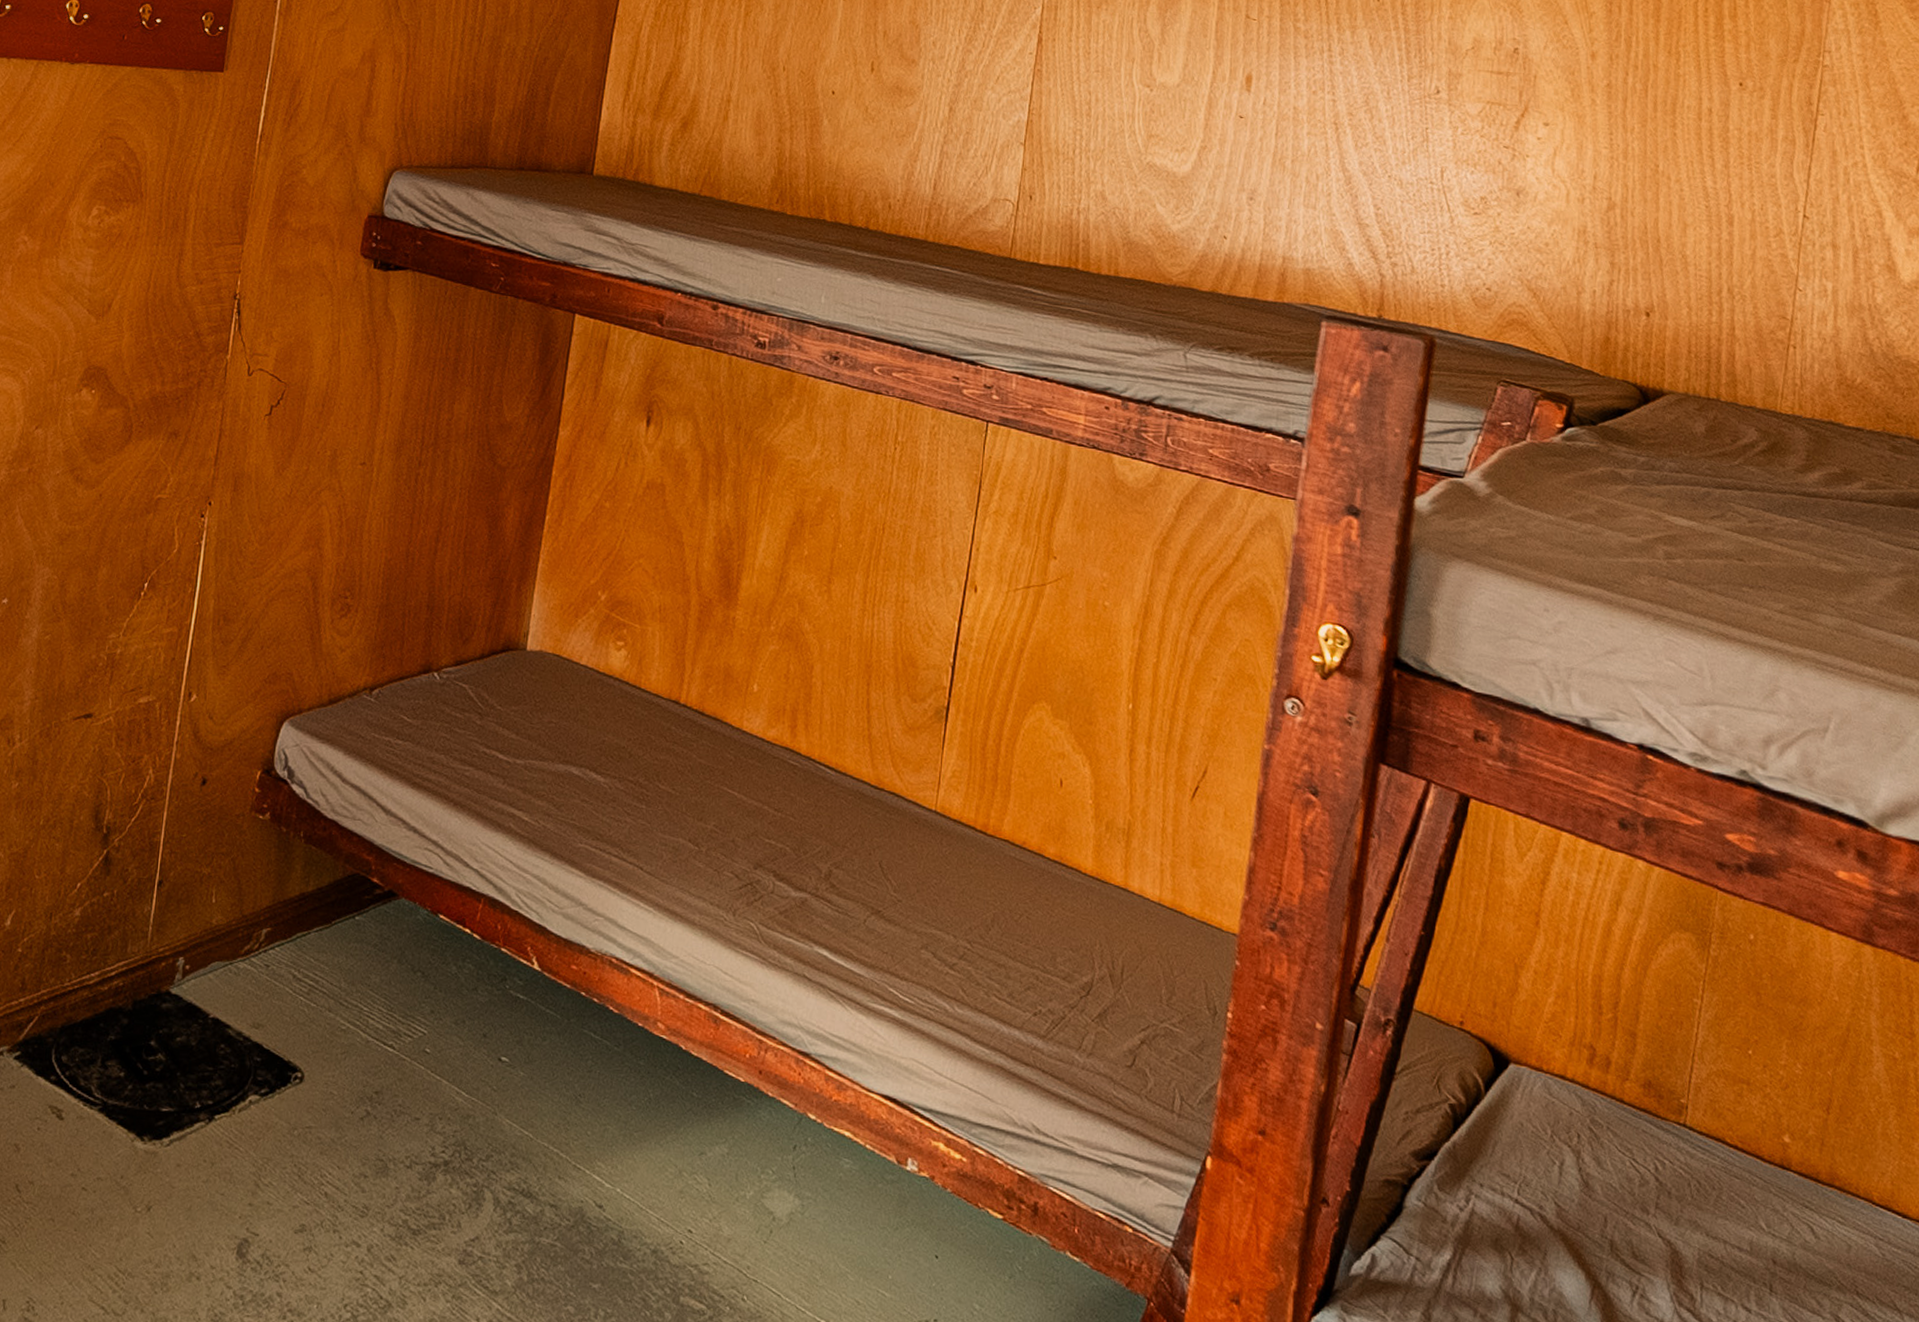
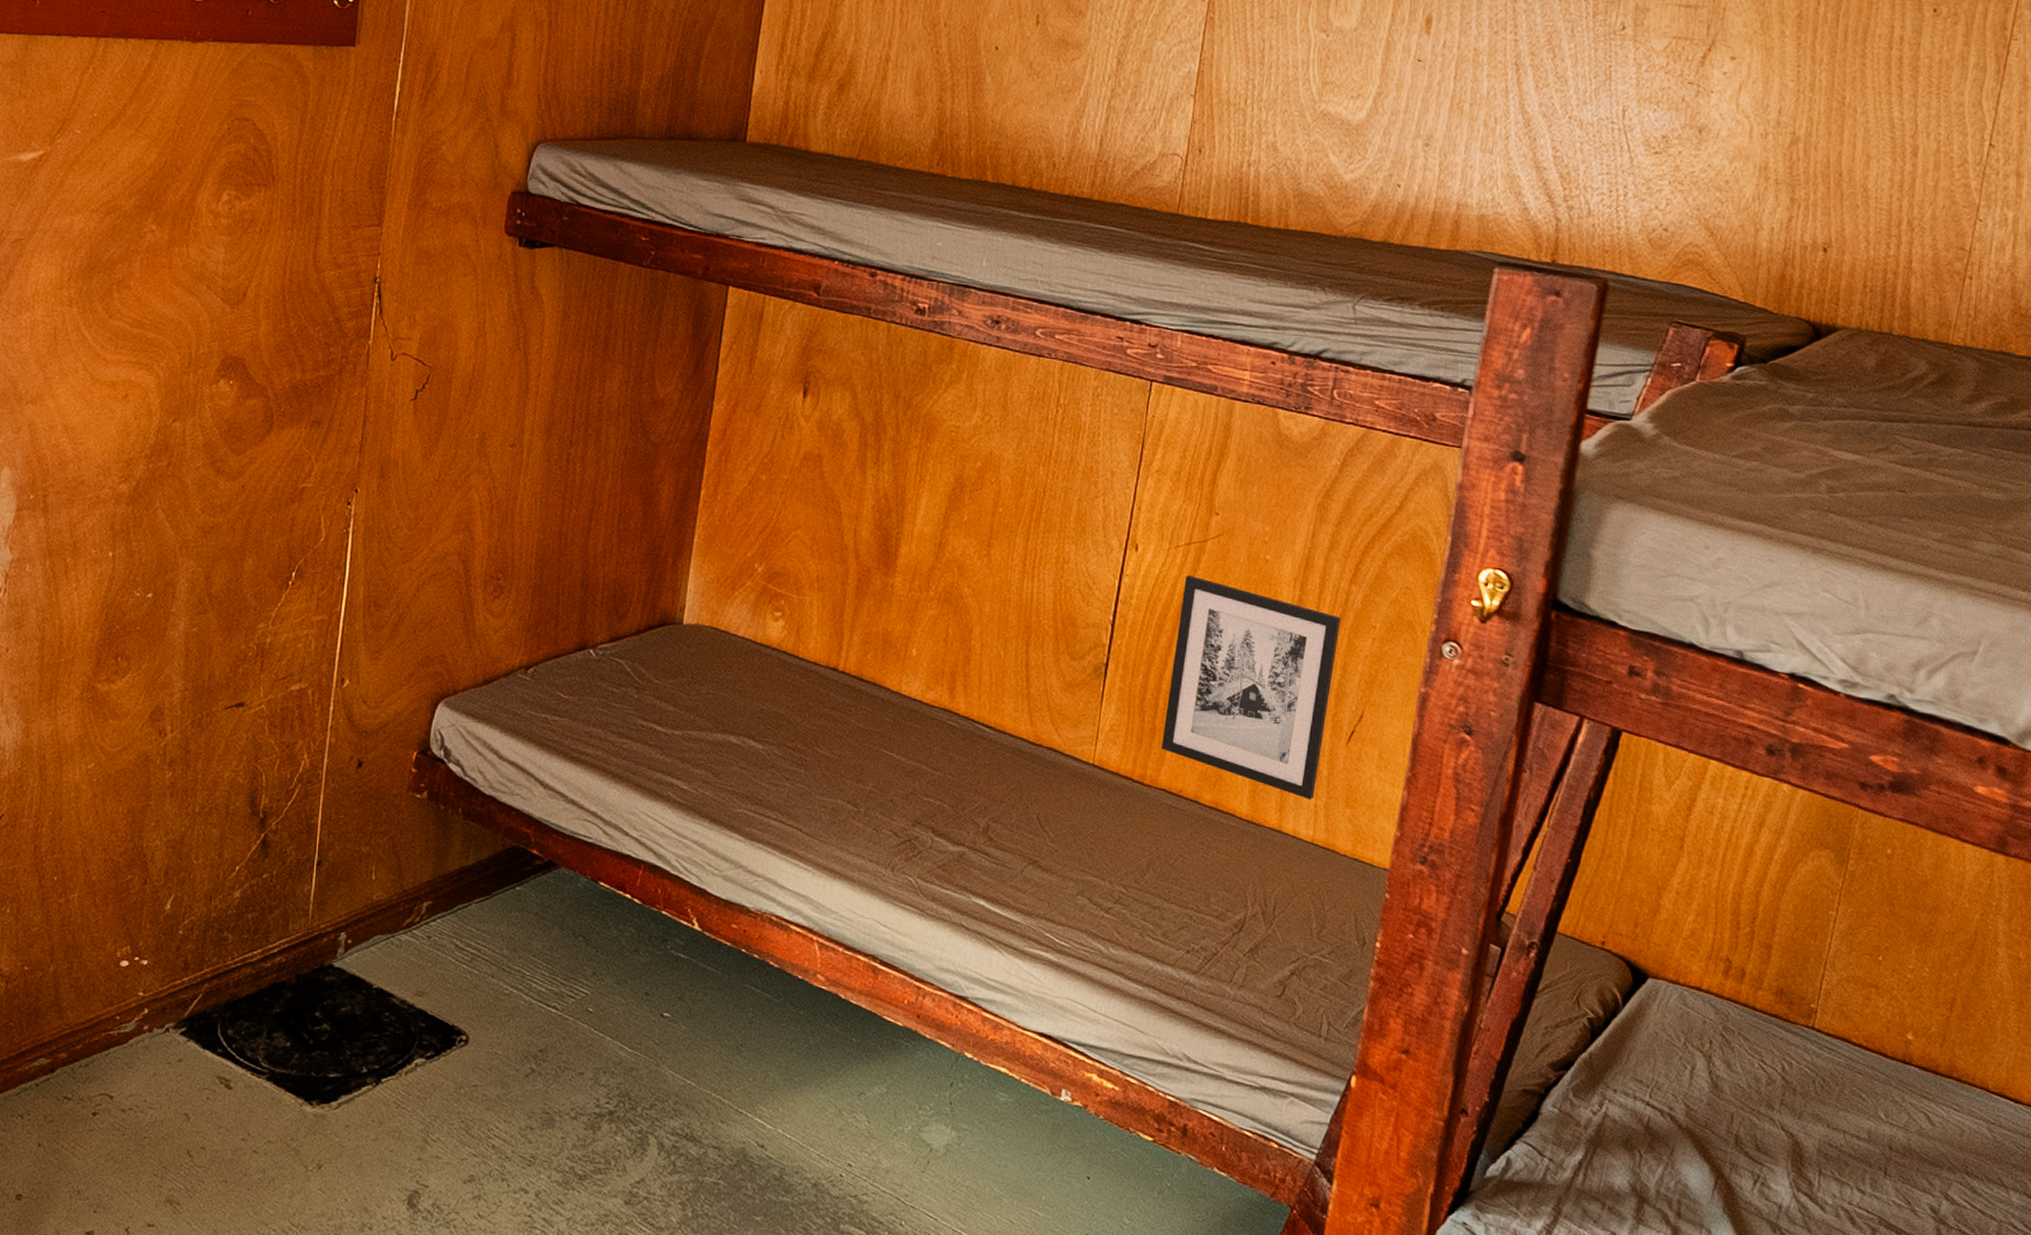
wall art: none [1003,618,1181,857] -> present [1161,574,1341,800]

